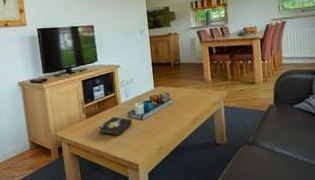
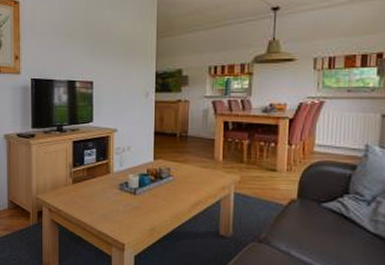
hardback book: present [99,116,133,137] -> none [85,186,124,210]

